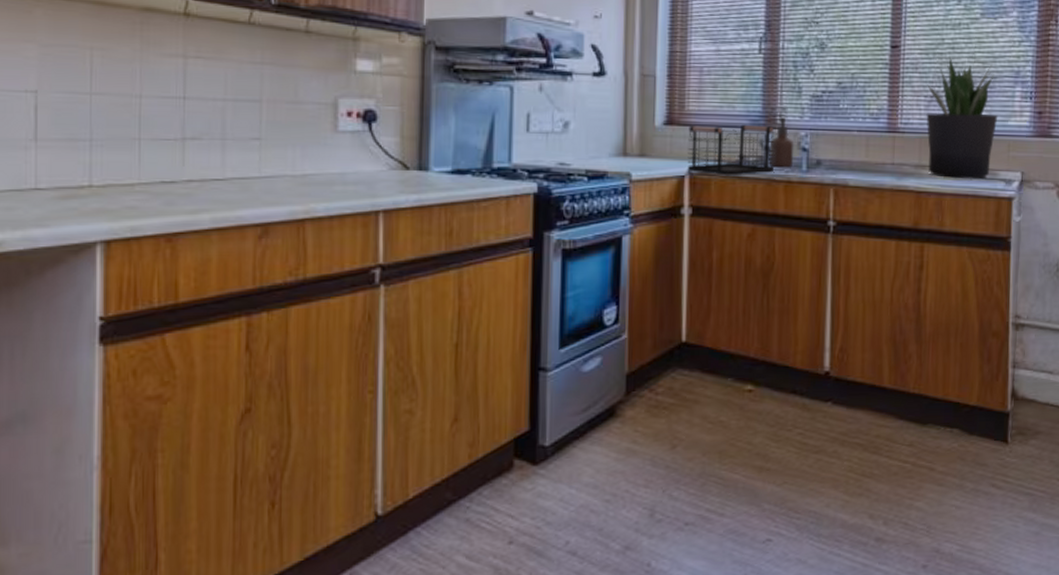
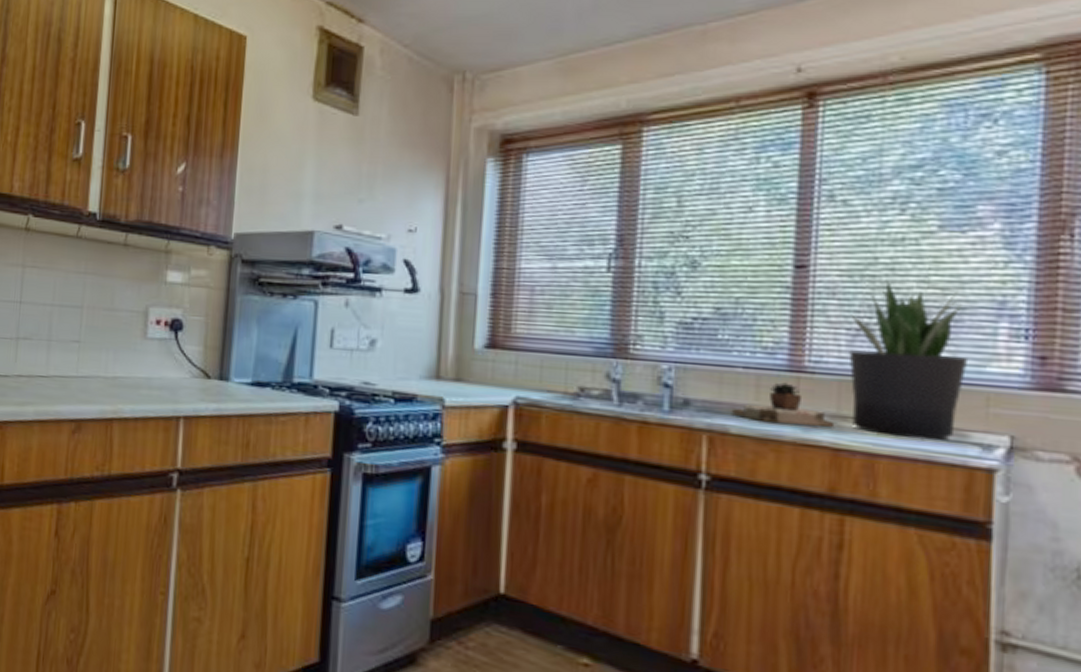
dish rack: present [687,124,775,176] -> none [512,350,626,411]
soap dispenser: present [770,116,795,169] -> none [619,345,653,408]
succulent plant: none [849,141,918,175] -> present [731,382,835,427]

